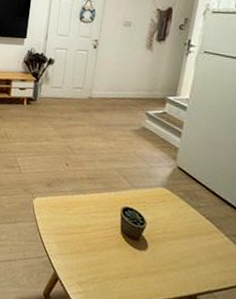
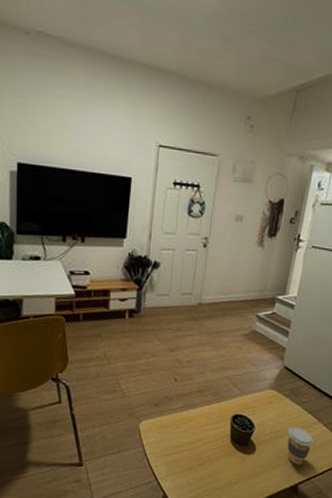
coffee cup: none [183,230,215,274] -> present [287,426,314,465]

